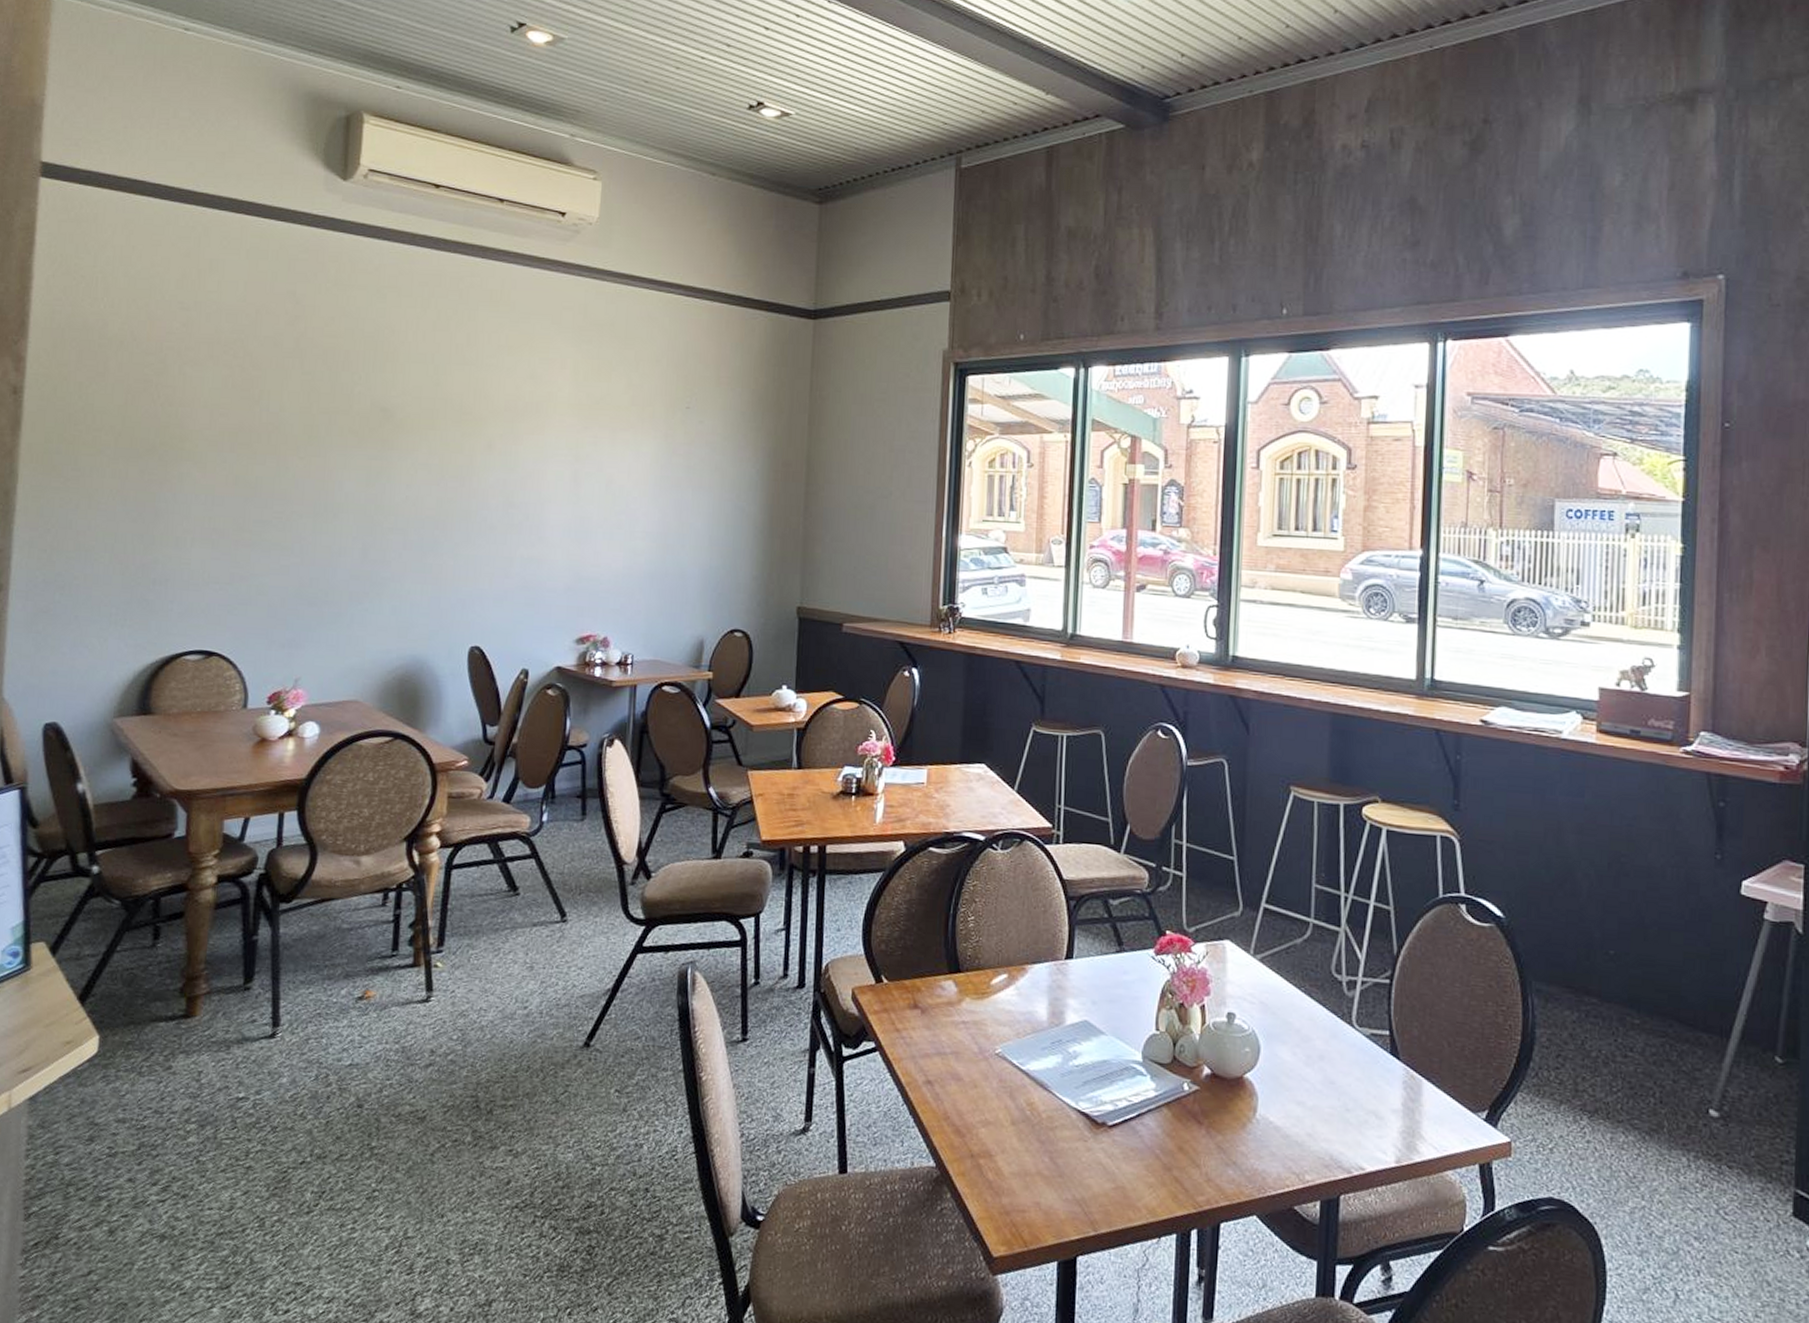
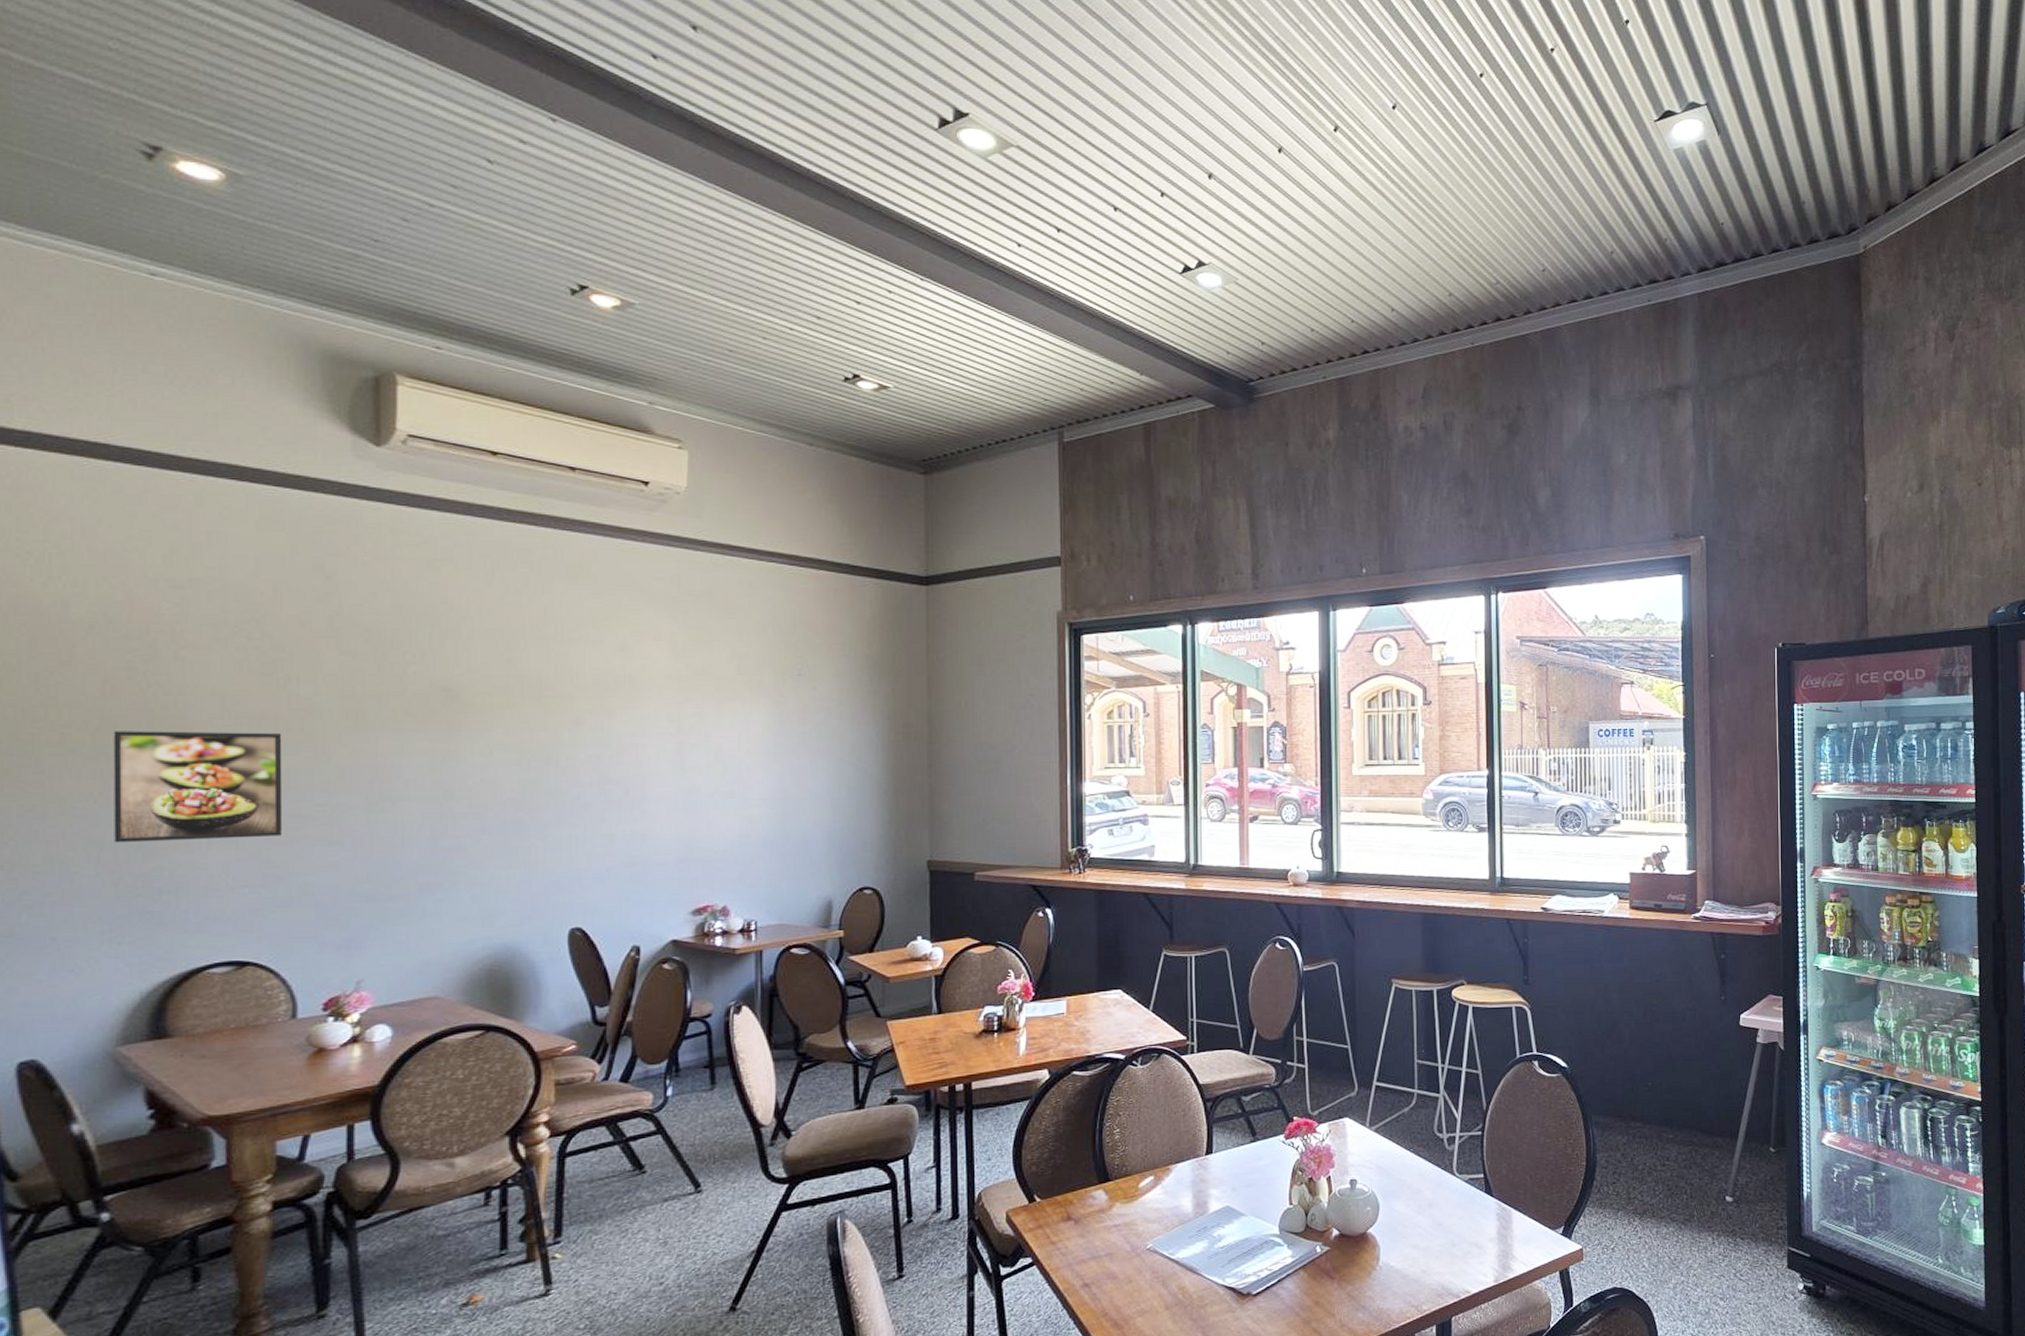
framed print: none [124,436,254,539] -> present [113,731,283,843]

